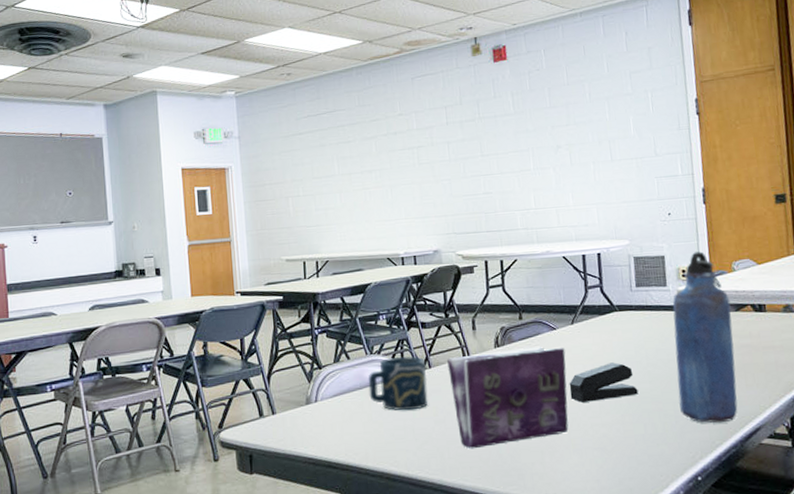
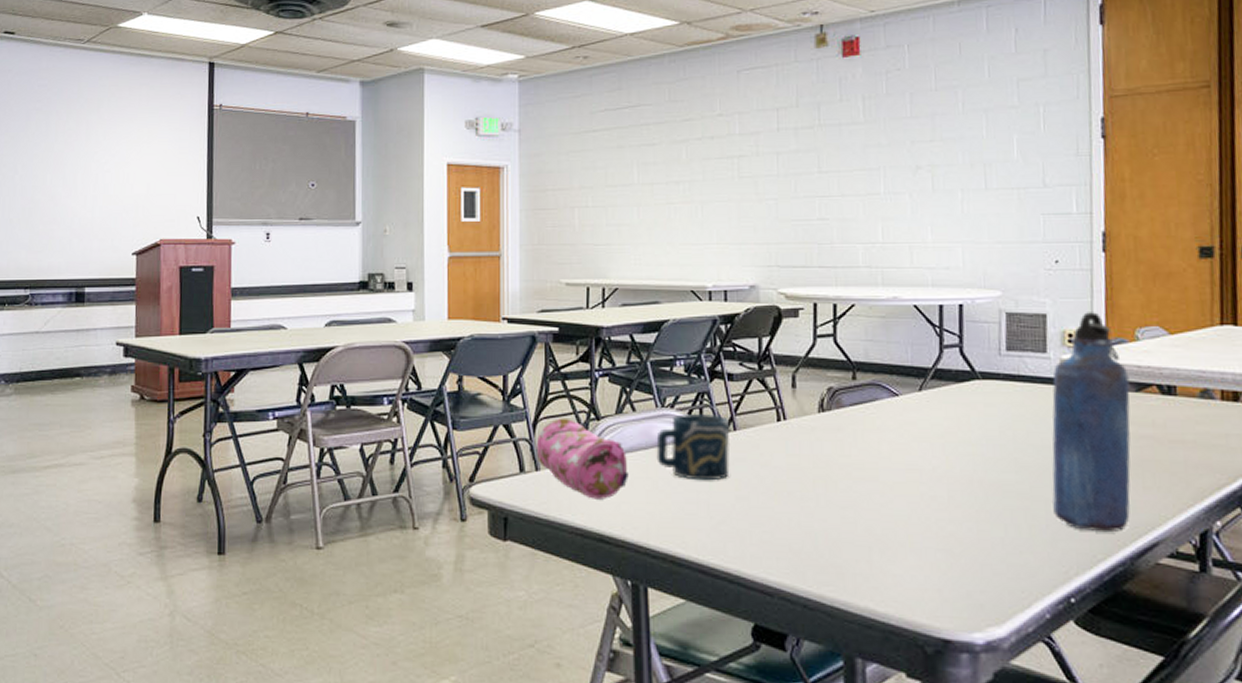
pencil case: none [271,369,348,434] -> present [536,417,629,499]
book: present [447,346,569,449] -> none [757,414,909,536]
stapler: present [569,362,639,403] -> none [910,443,1000,491]

